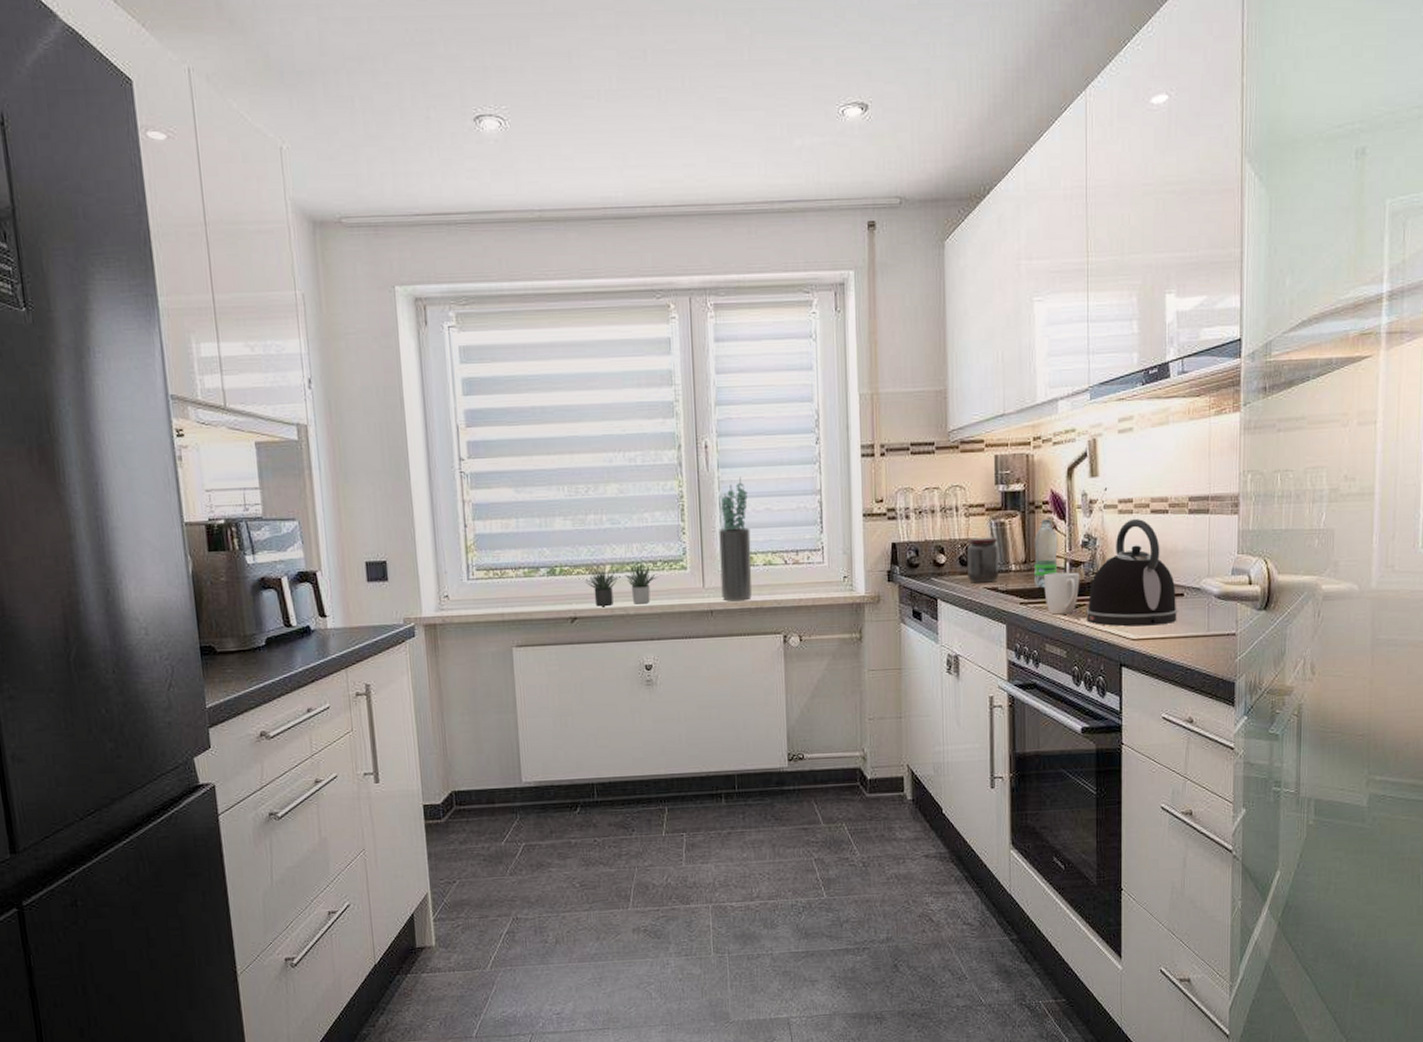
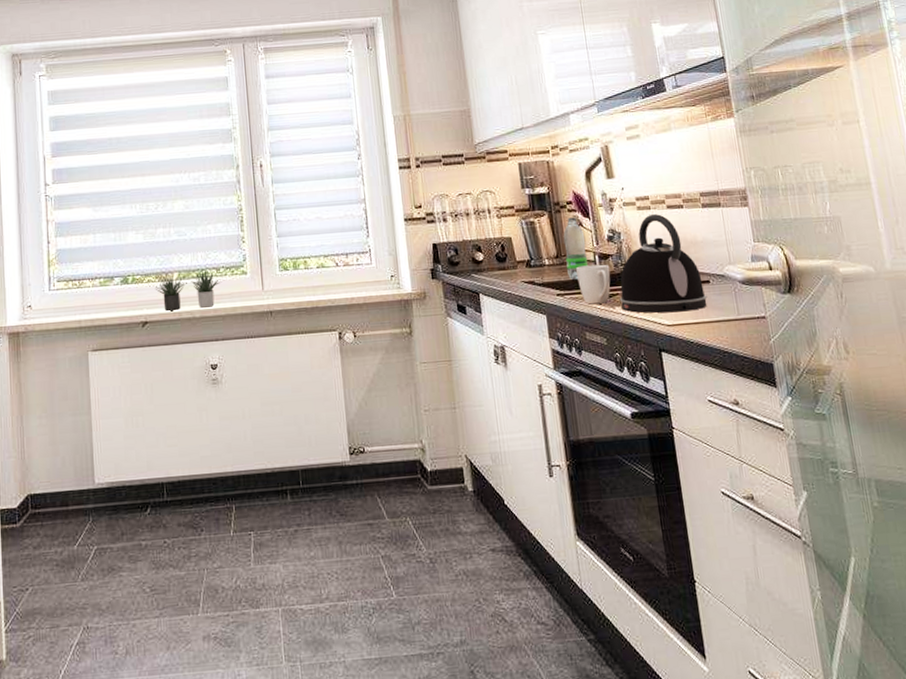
vase: present [719,476,752,602] -> none [275,190,307,303]
jar: present [967,537,1000,583] -> none [502,235,535,278]

